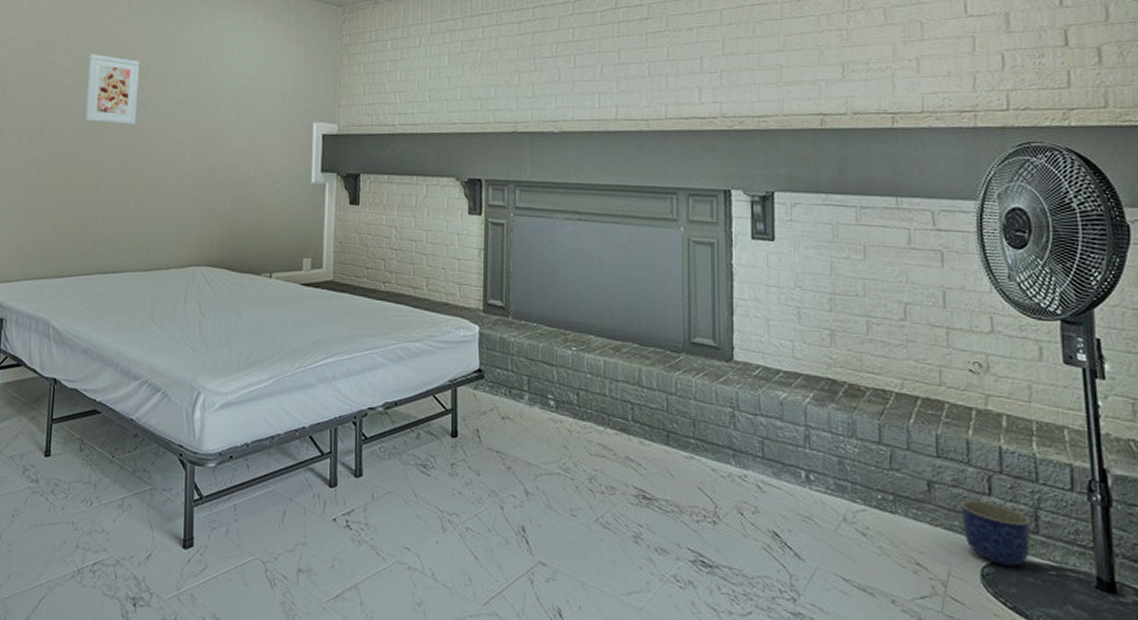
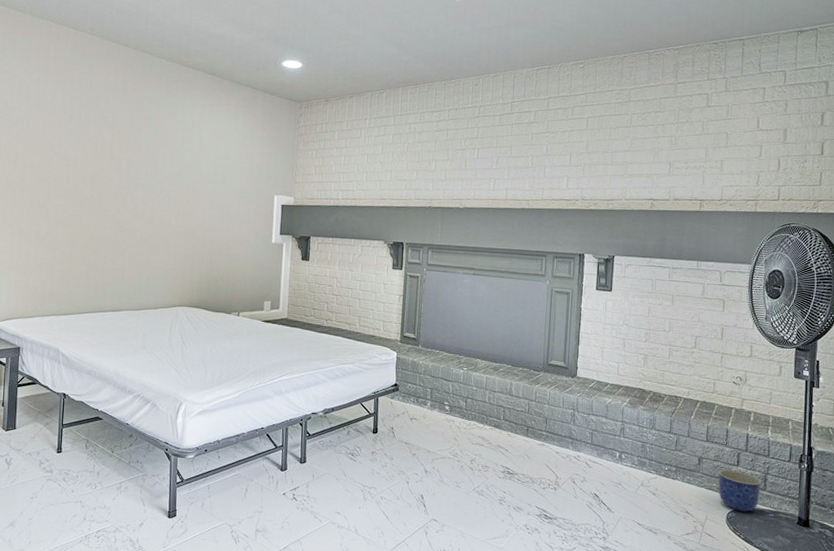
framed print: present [85,54,140,126] -> none [86,133,133,194]

